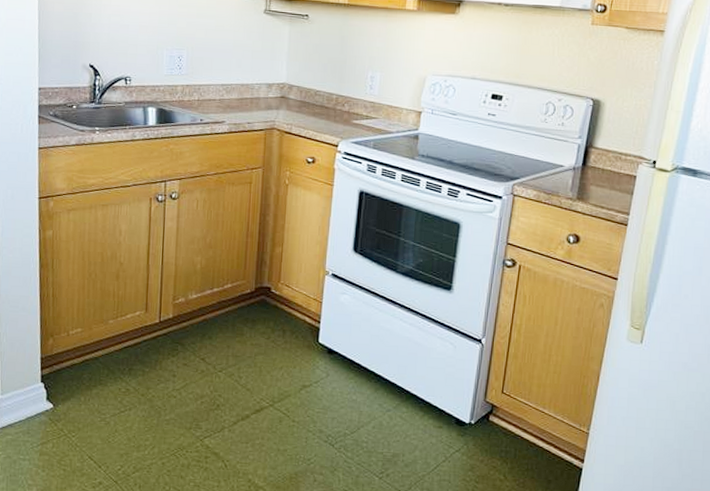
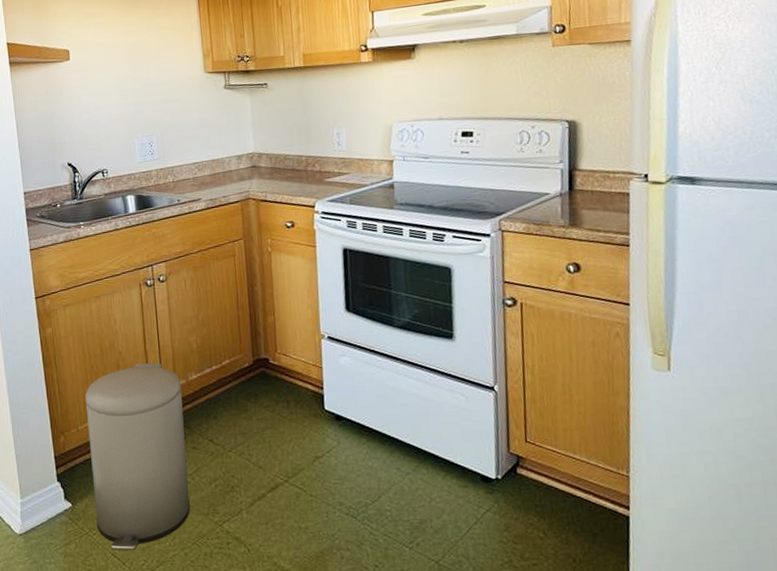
pedal bin: none [76,277,180,456] -> present [85,362,190,551]

